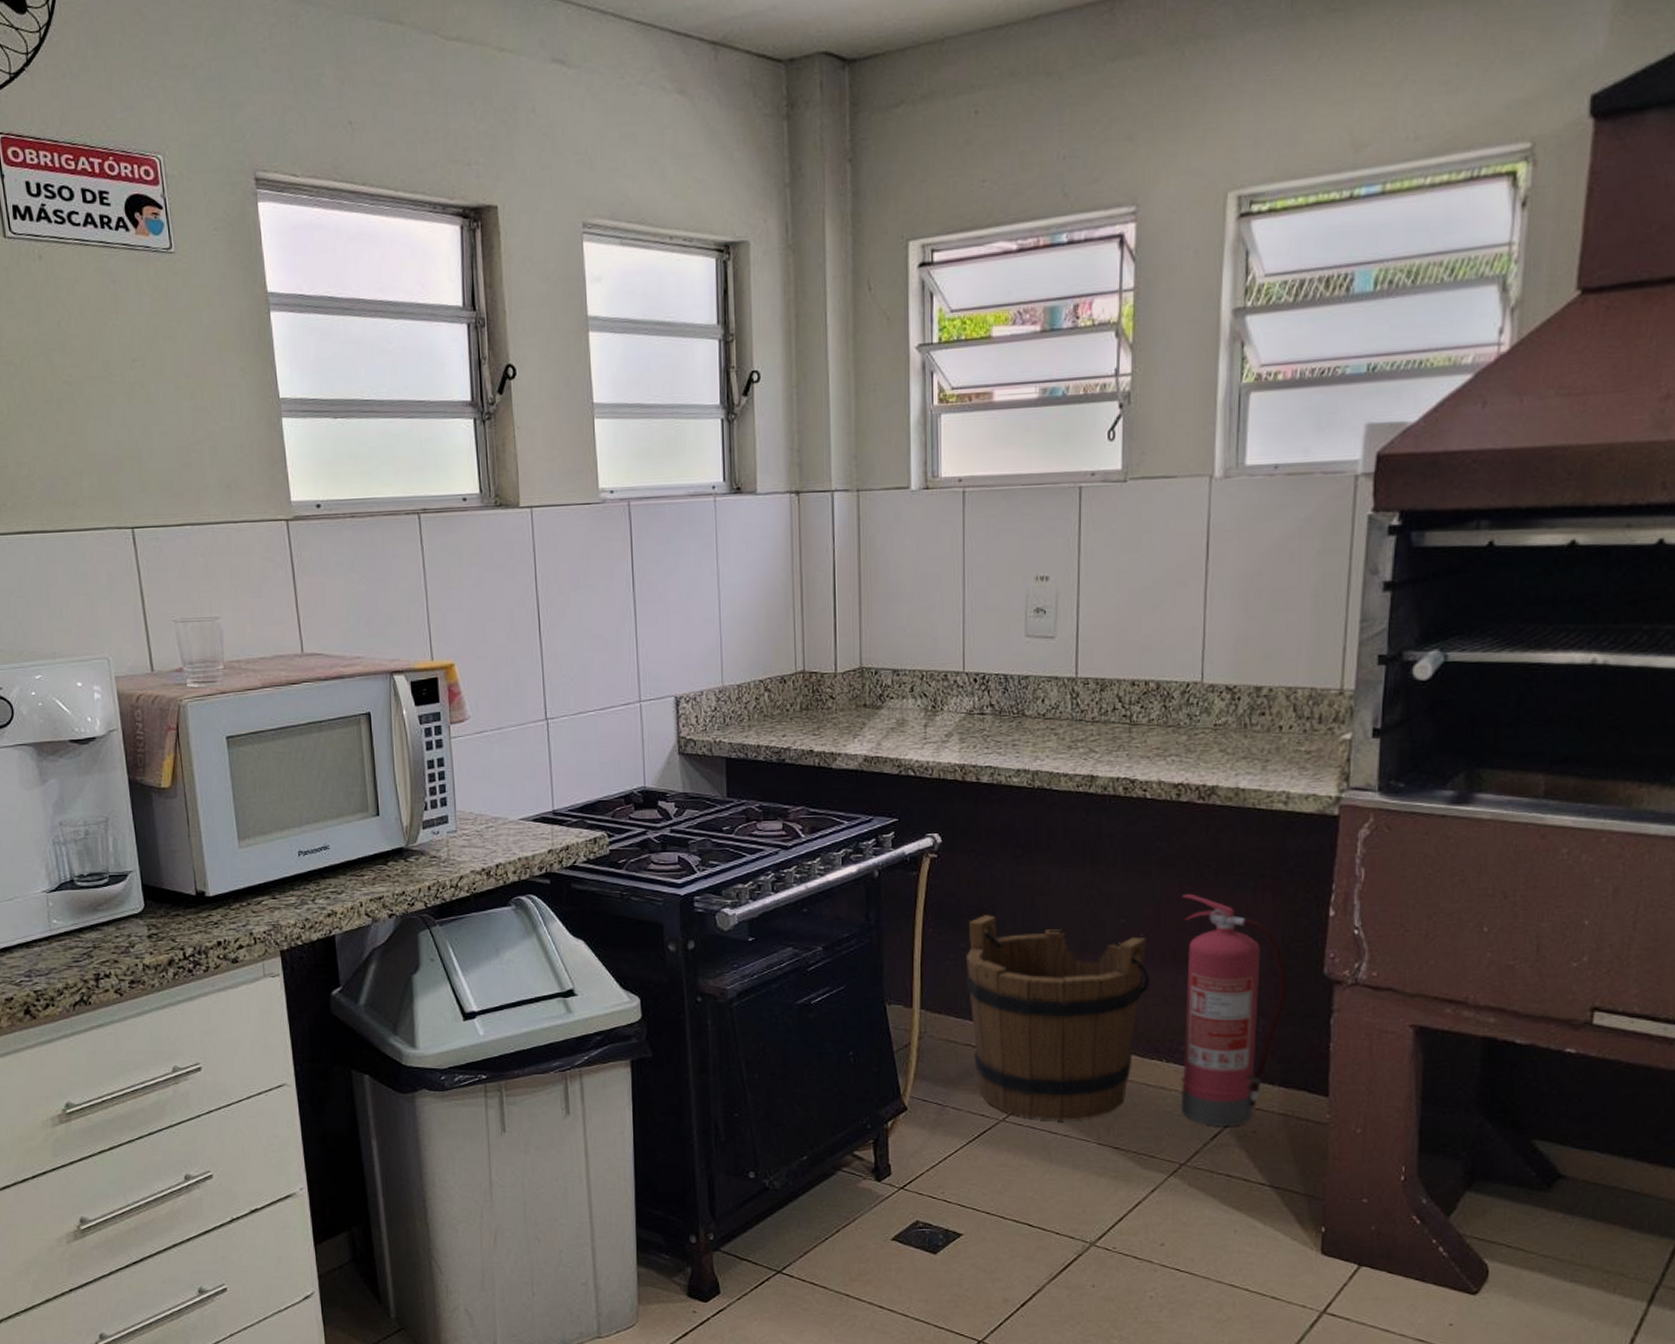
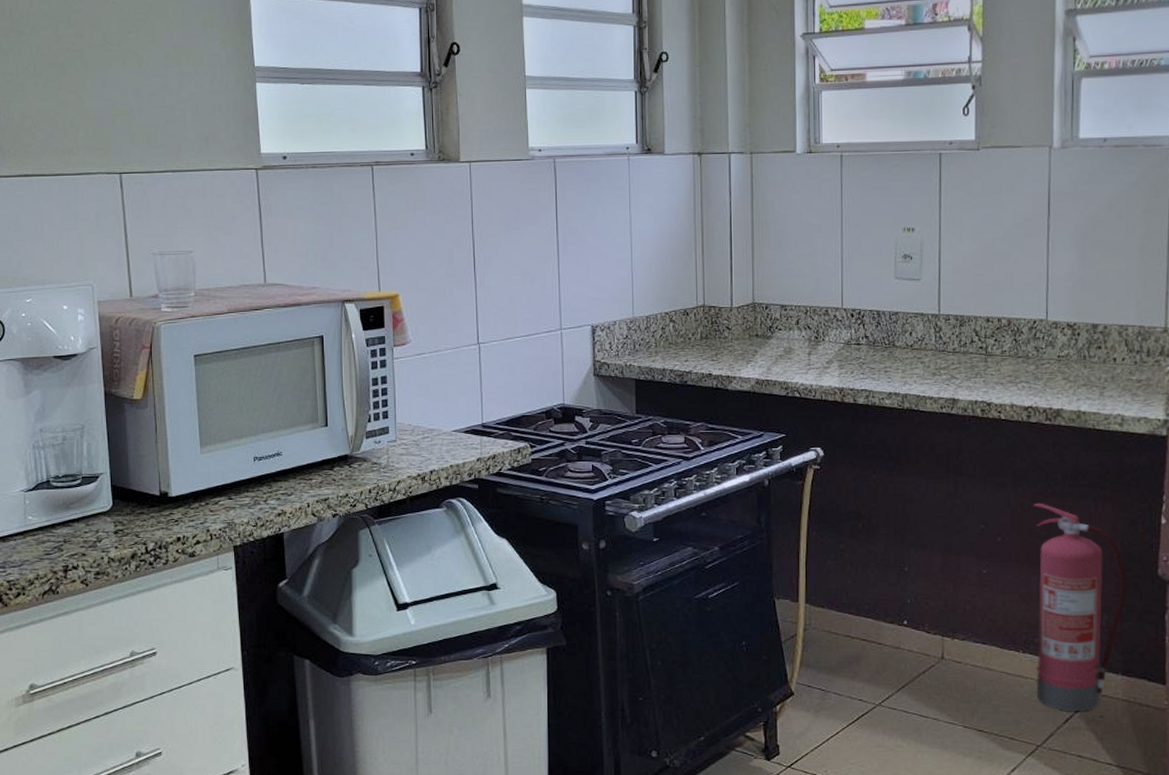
bucket: present [965,915,1150,1122] -> none [845,520,1007,706]

